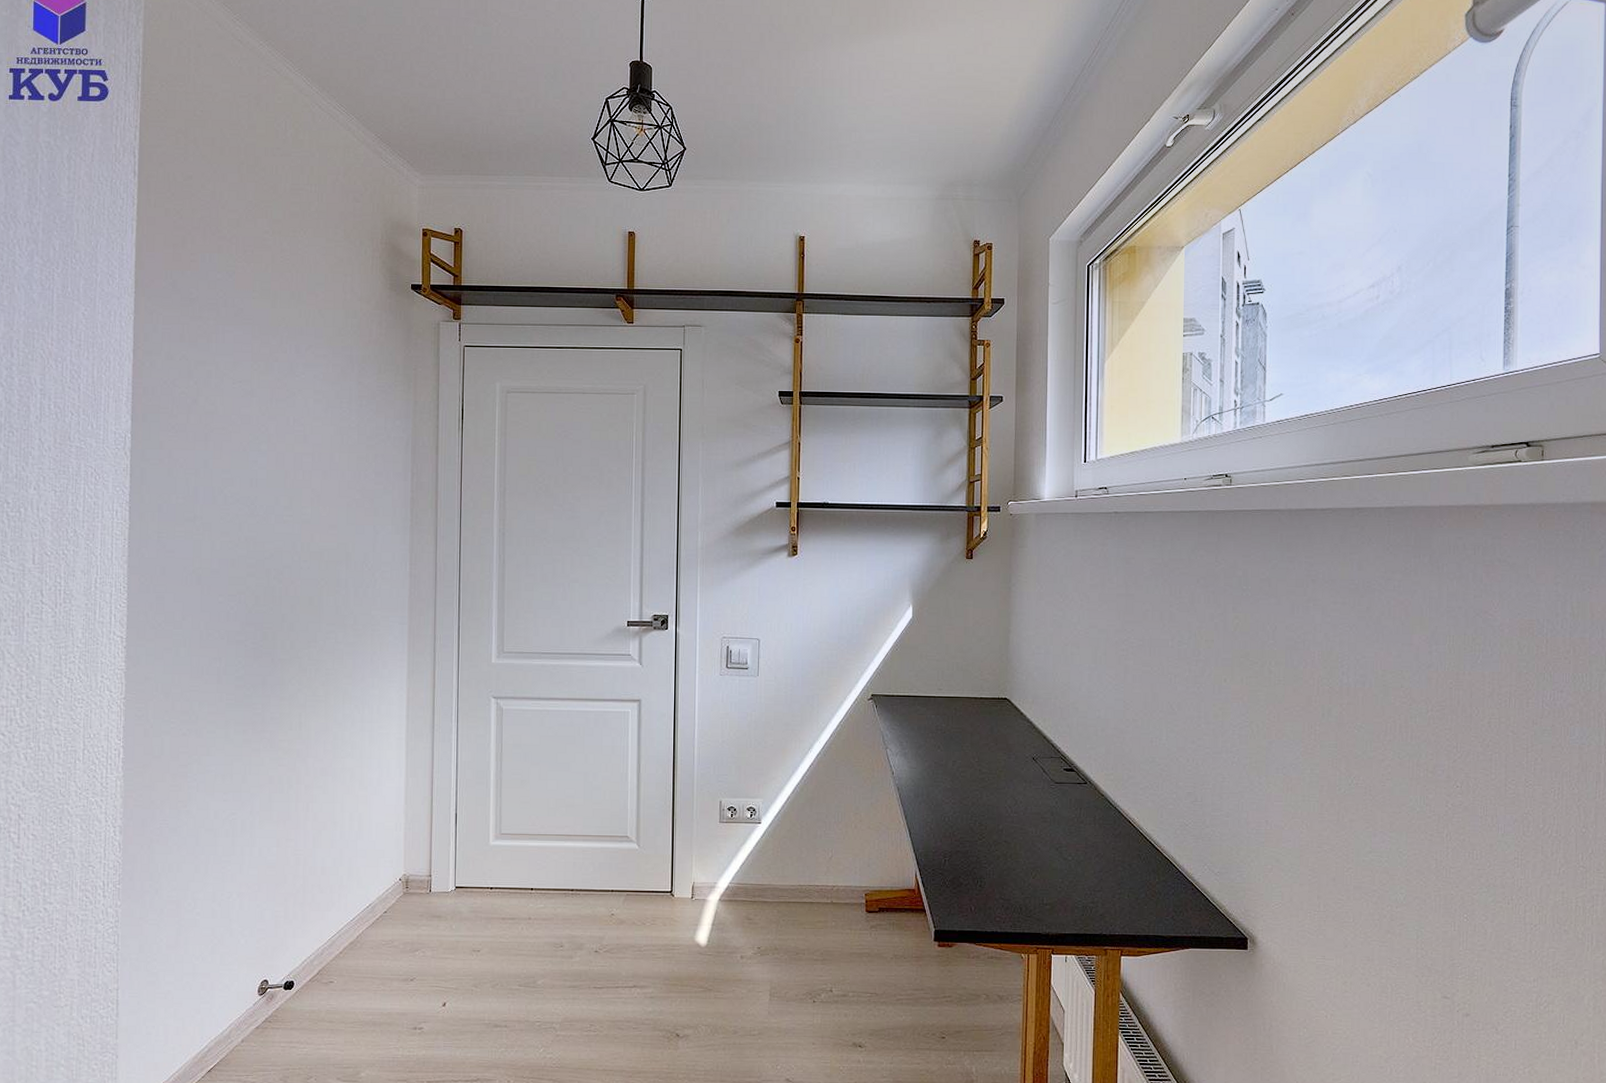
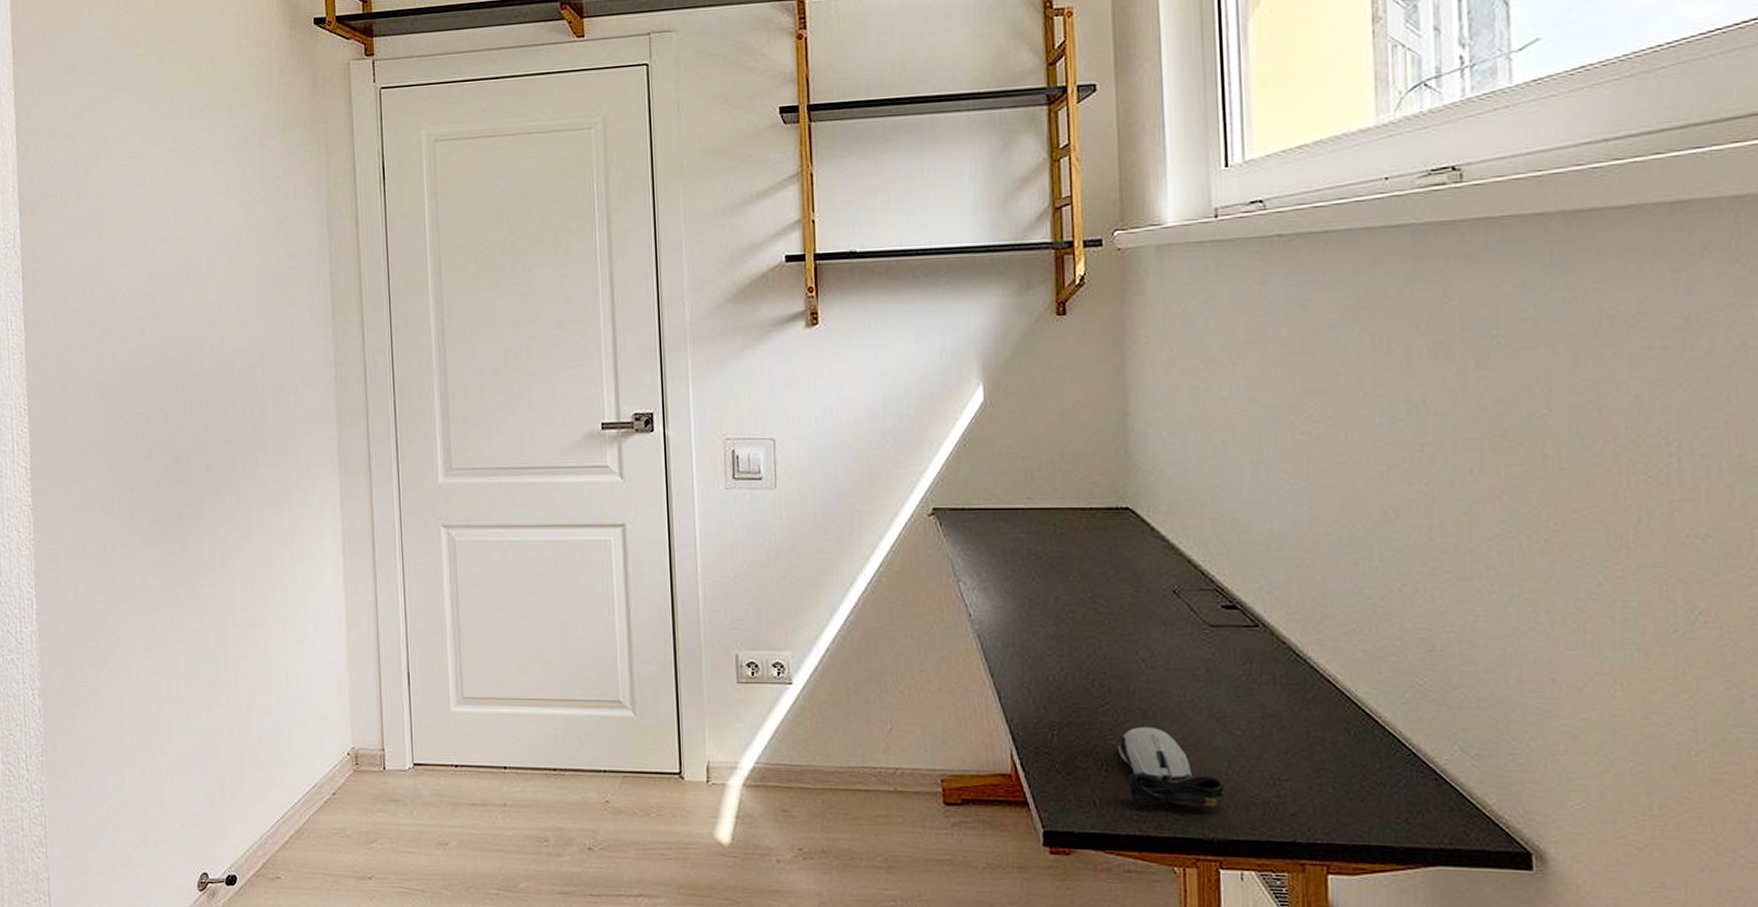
computer mouse: none [989,854,1059,911] -> present [1118,726,1225,807]

